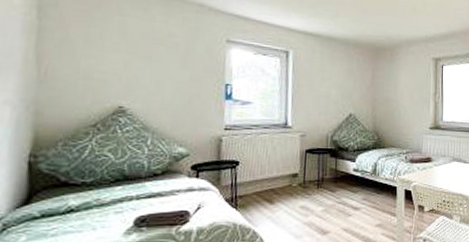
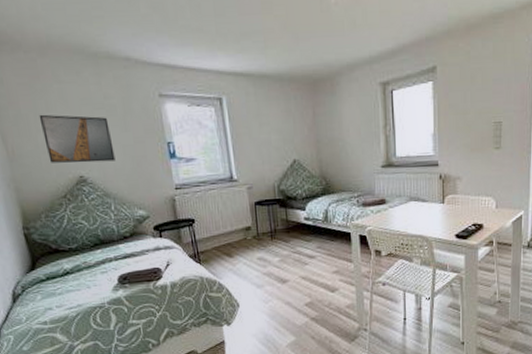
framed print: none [87,41,167,96] -> present [39,114,116,163]

